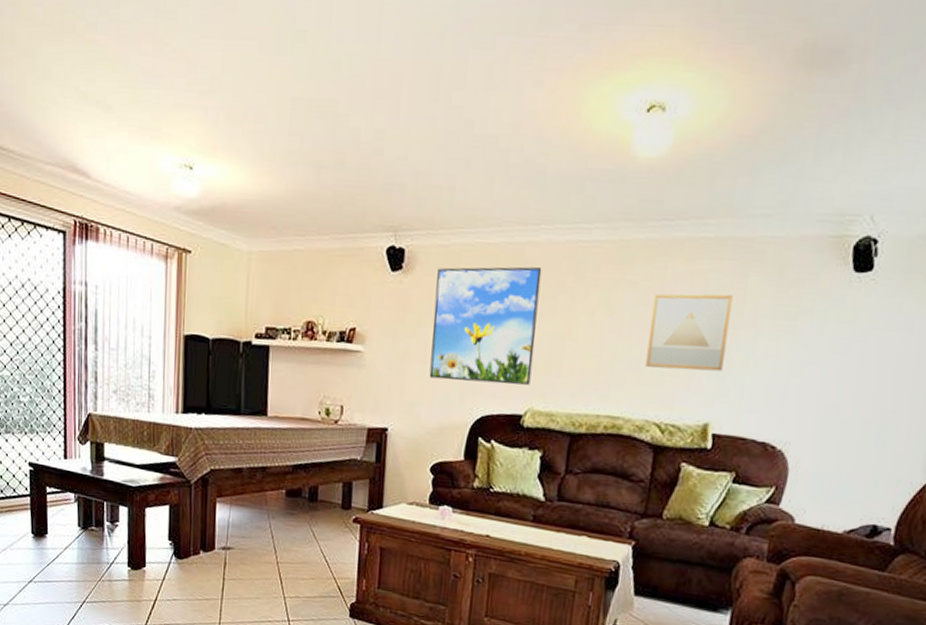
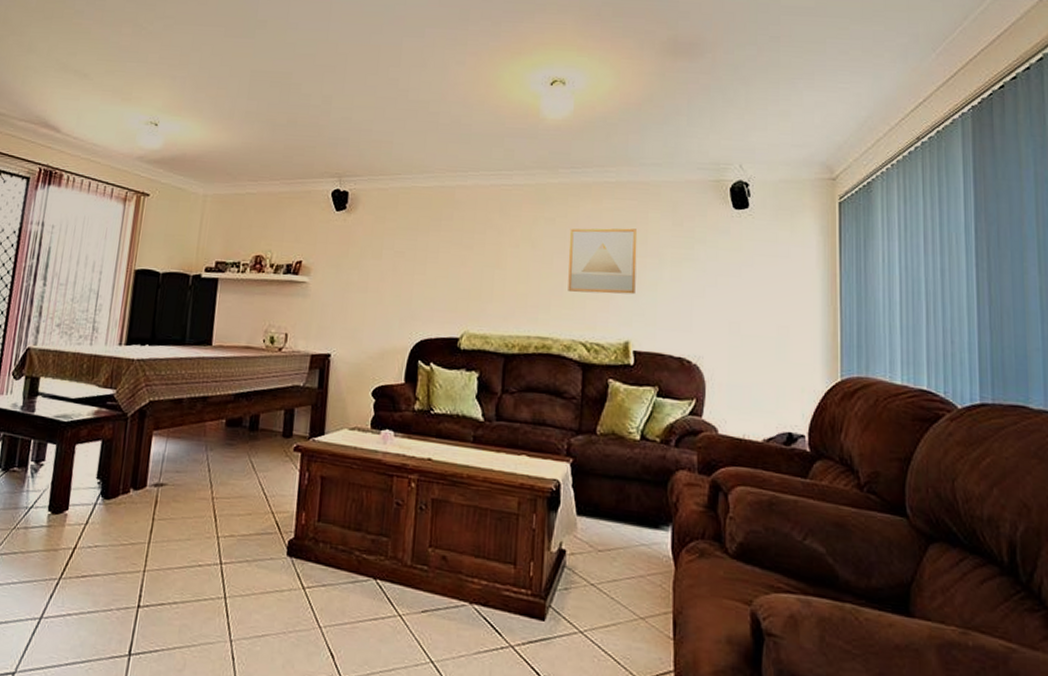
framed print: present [429,266,542,385] -> none [370,206,471,310]

